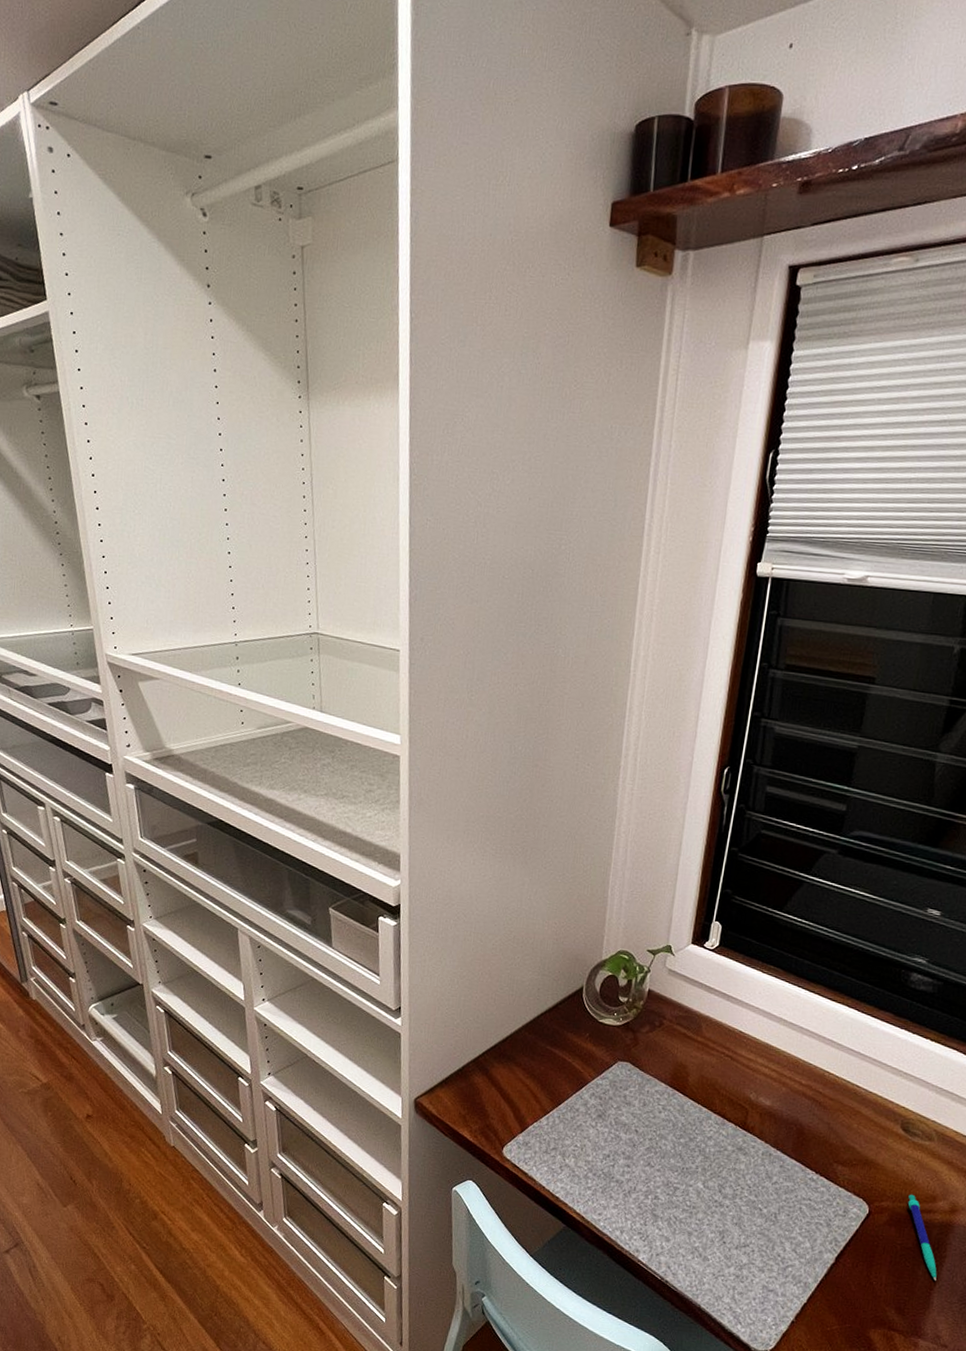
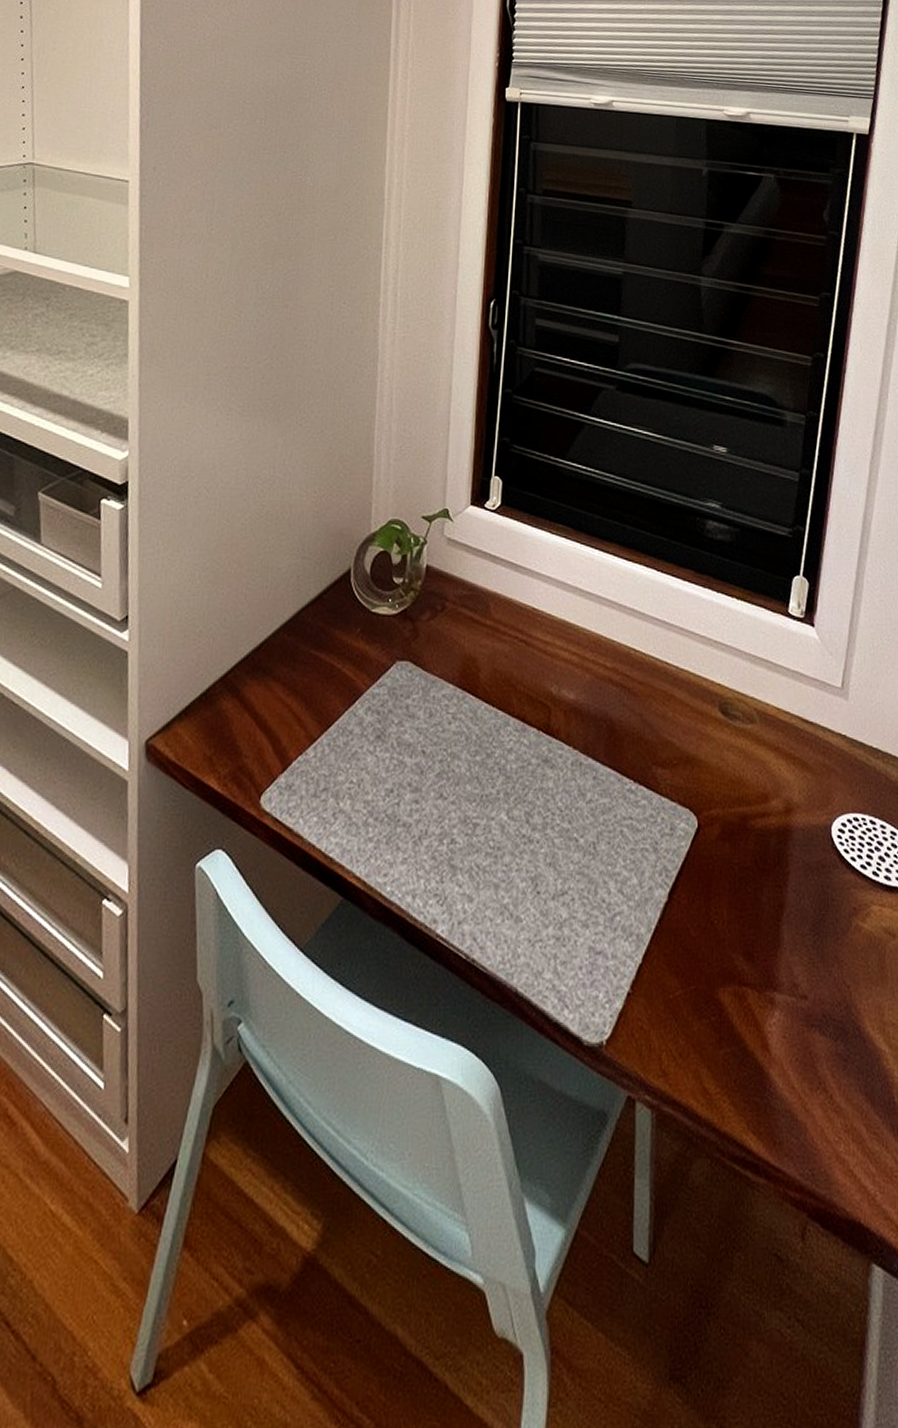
pen: present [907,1194,937,1281] -> none [738,795,783,907]

